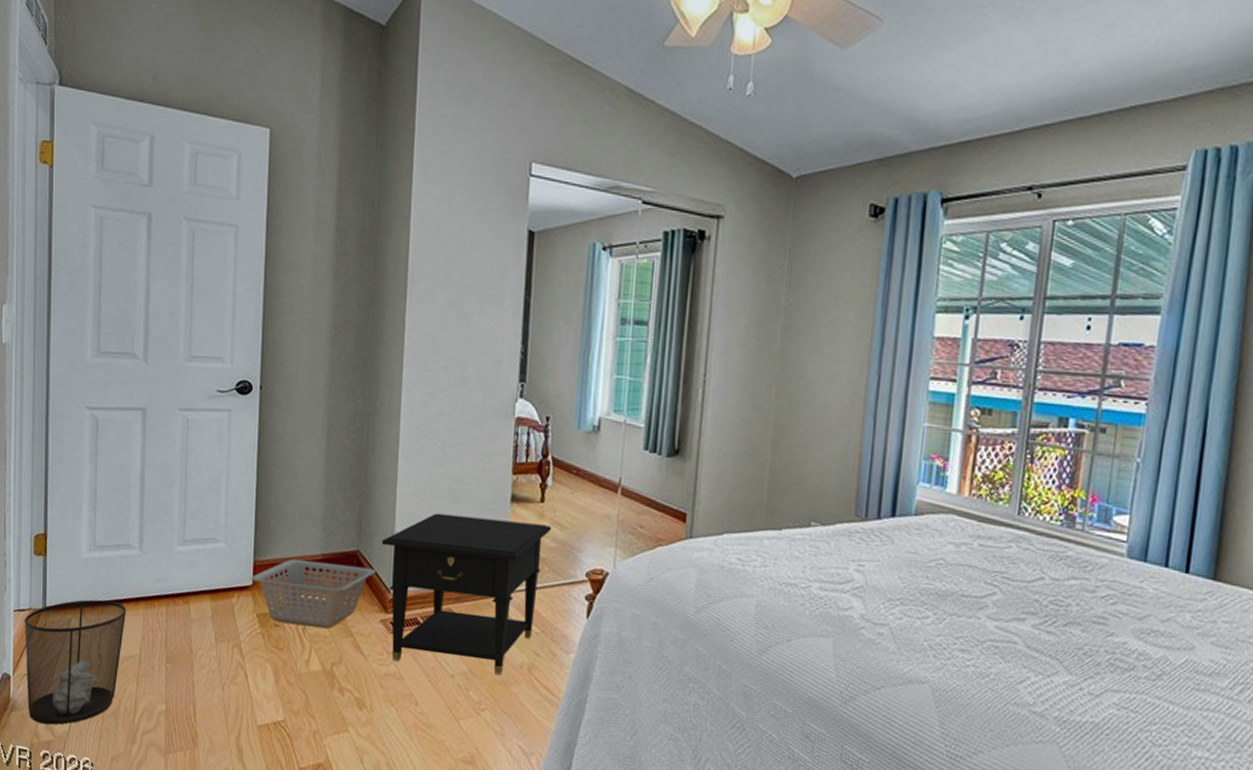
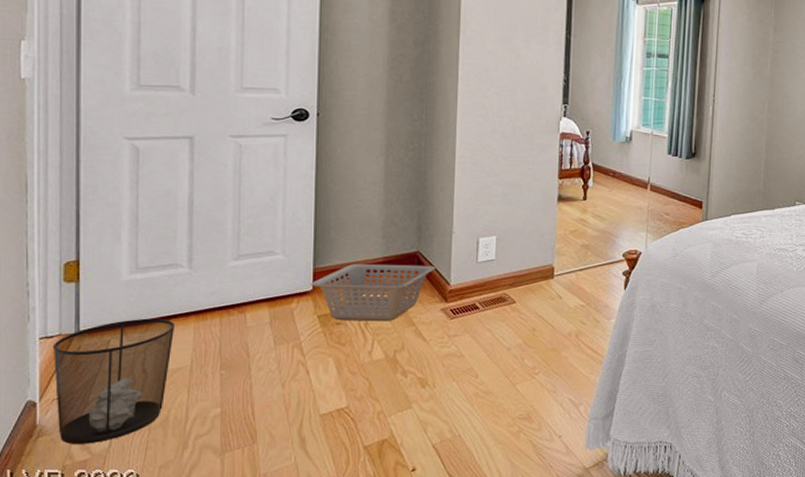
nightstand: present [381,513,552,676] -> none [440,214,594,344]

